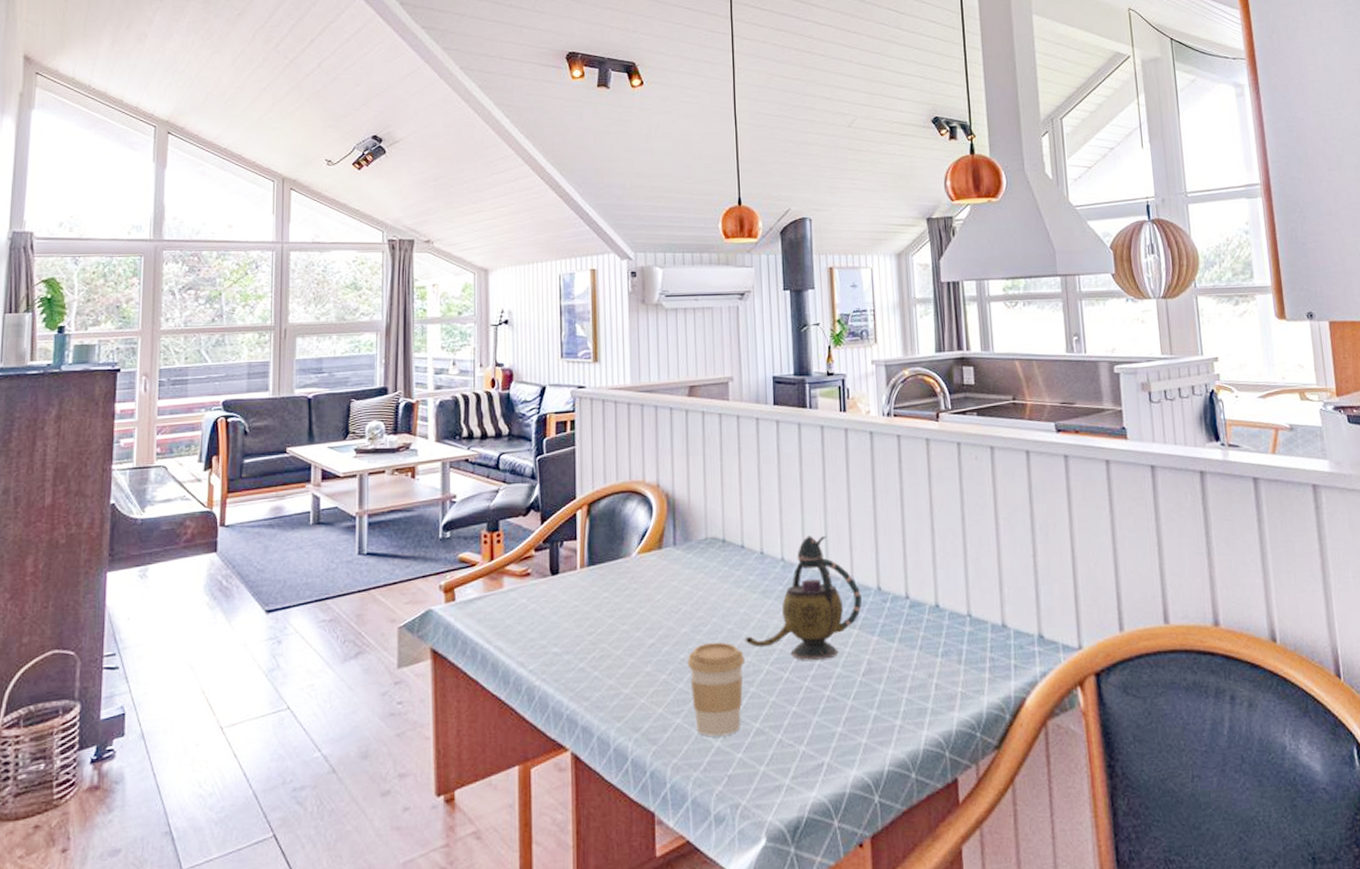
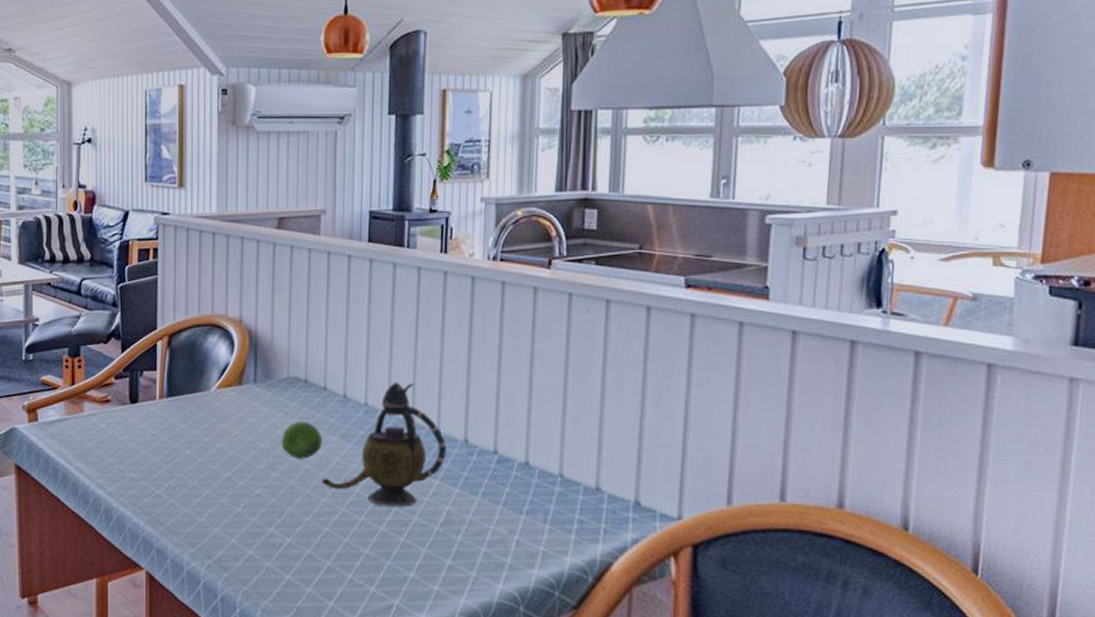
coffee cup: present [687,642,746,736] -> none [261,480,321,570]
fruit: none [703,580,743,619] -> present [281,421,322,459]

